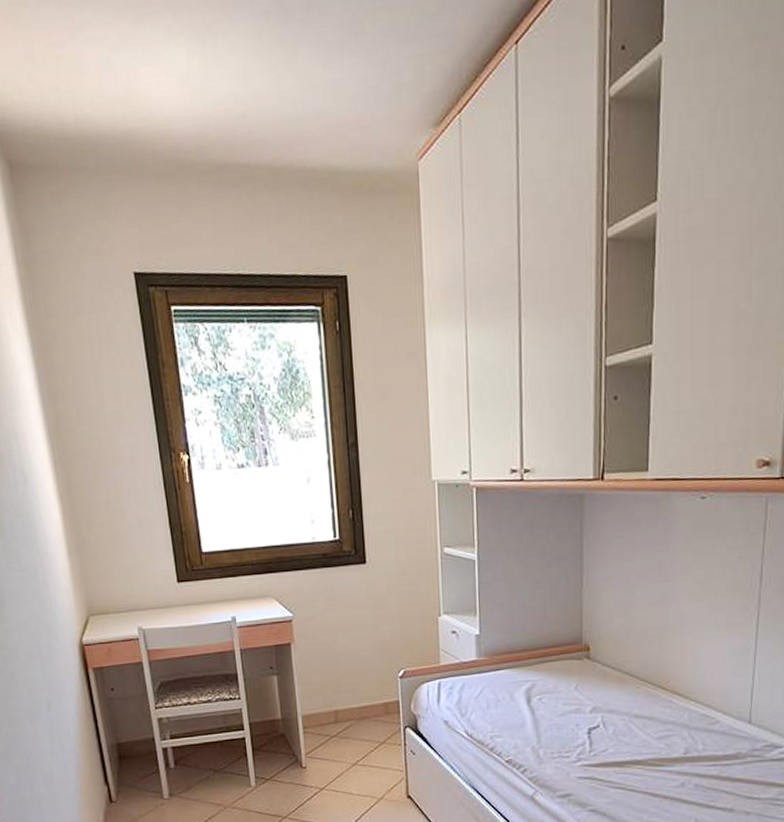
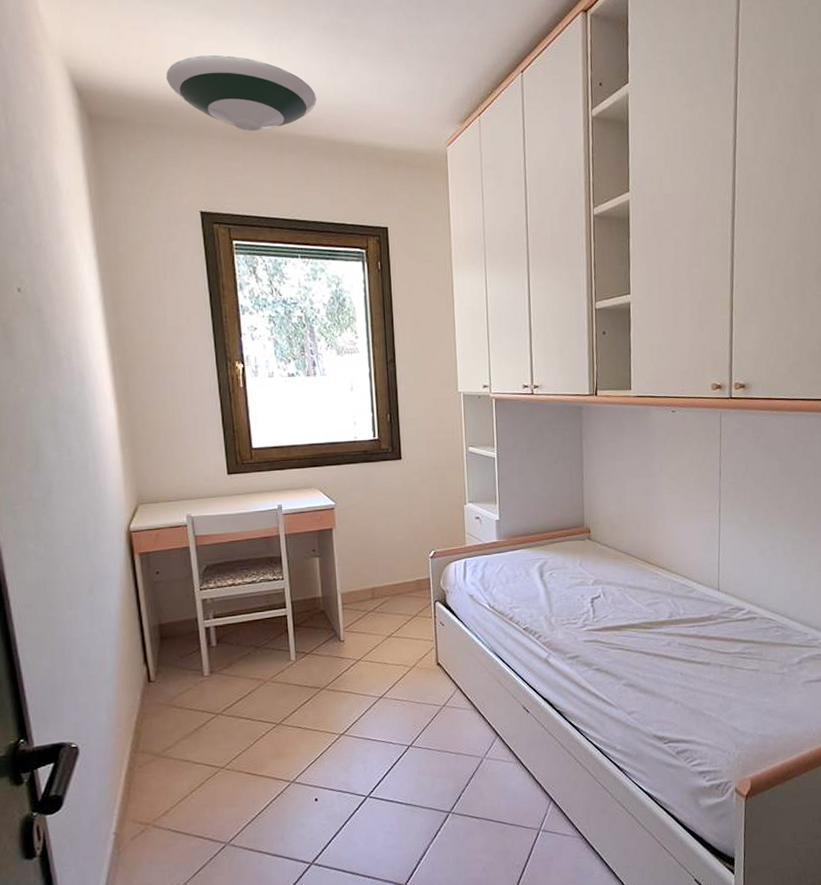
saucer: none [87,66,259,166] -> present [166,54,316,132]

